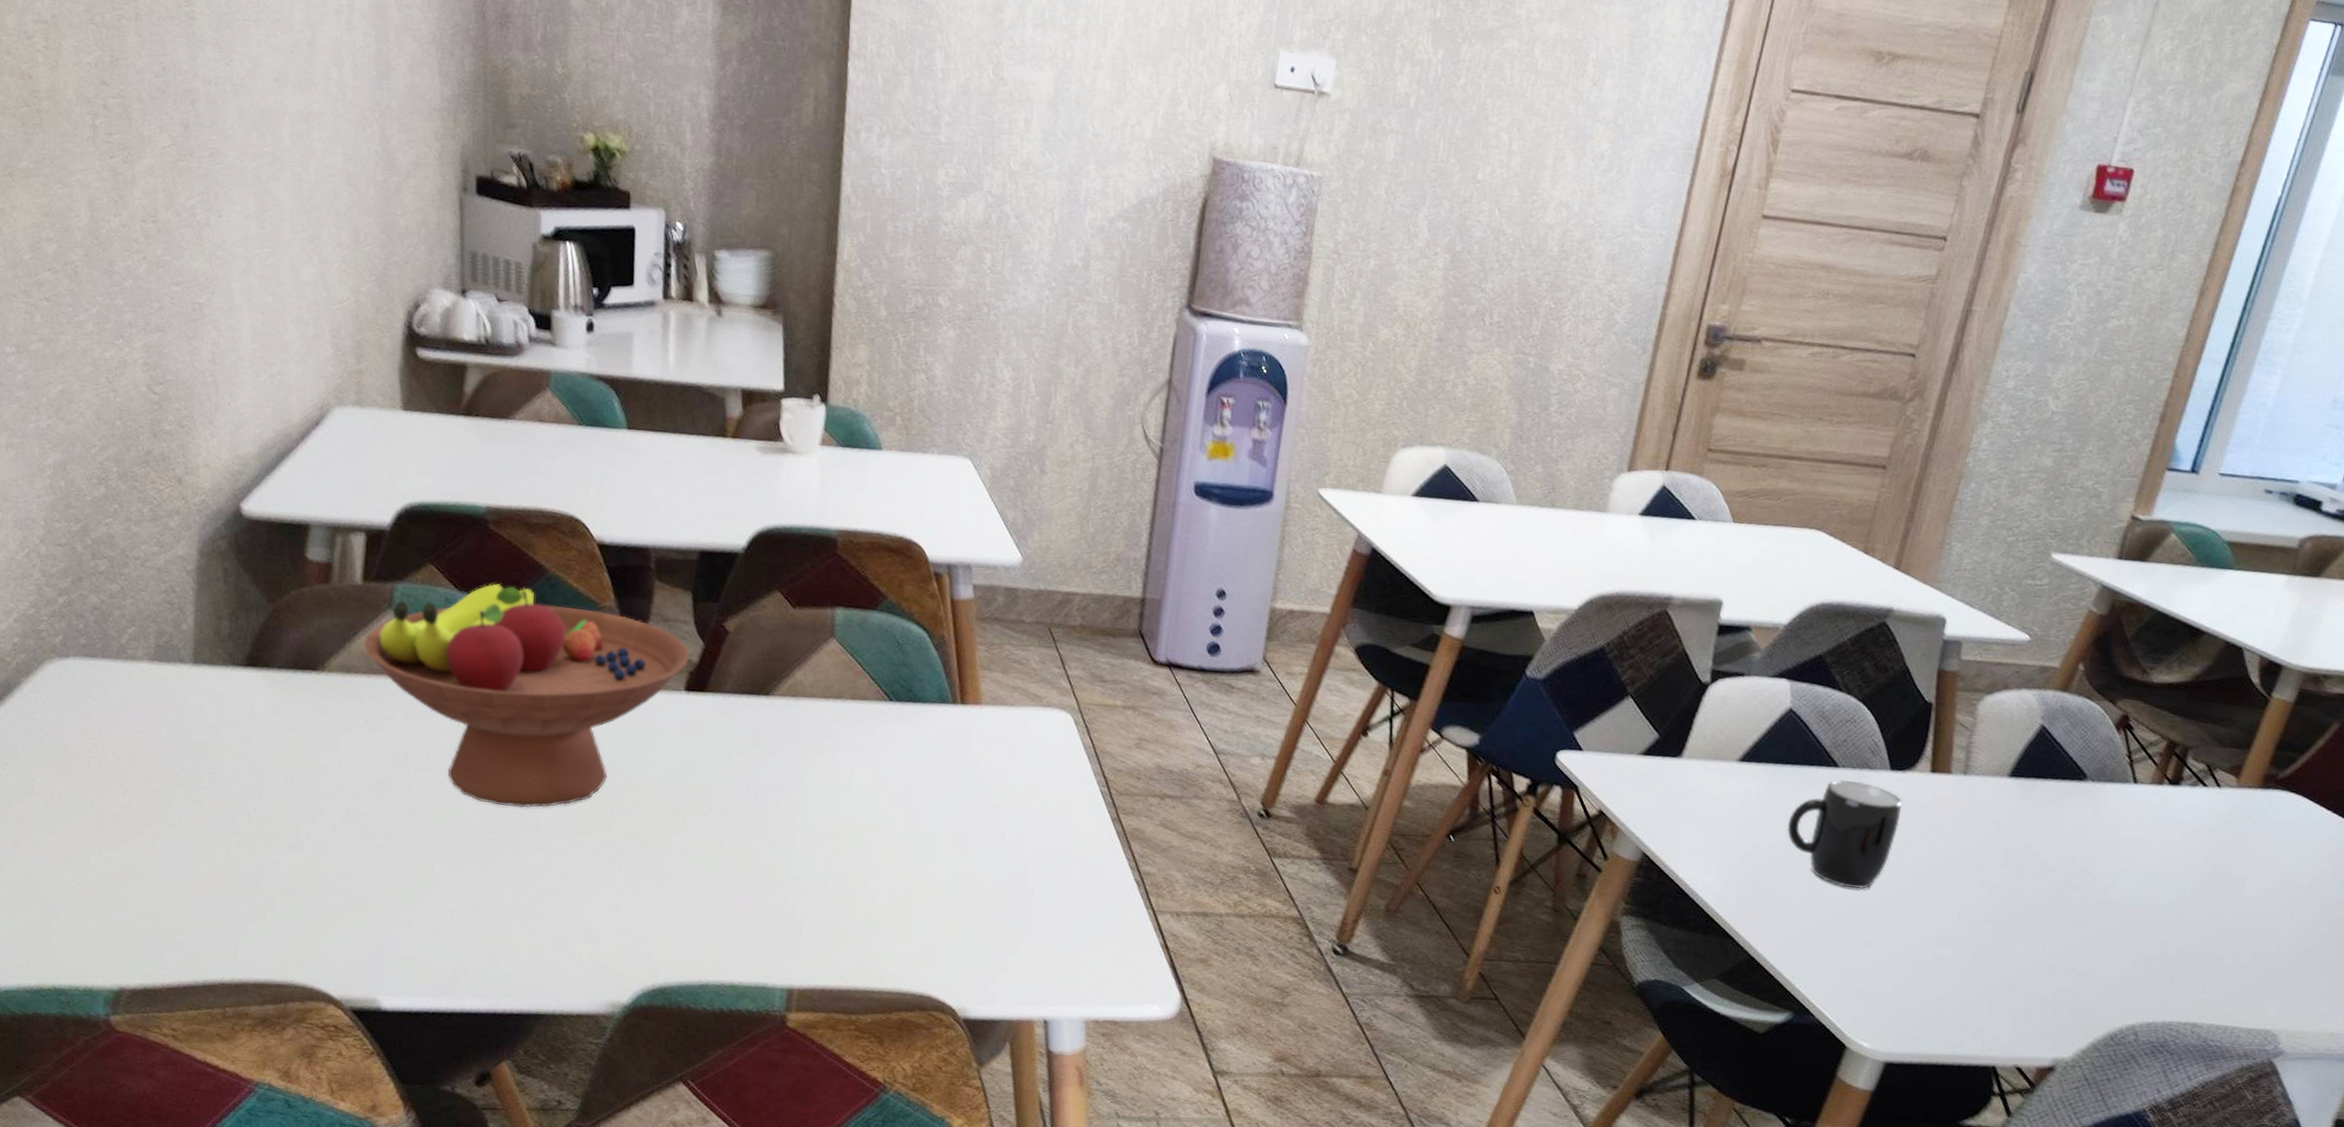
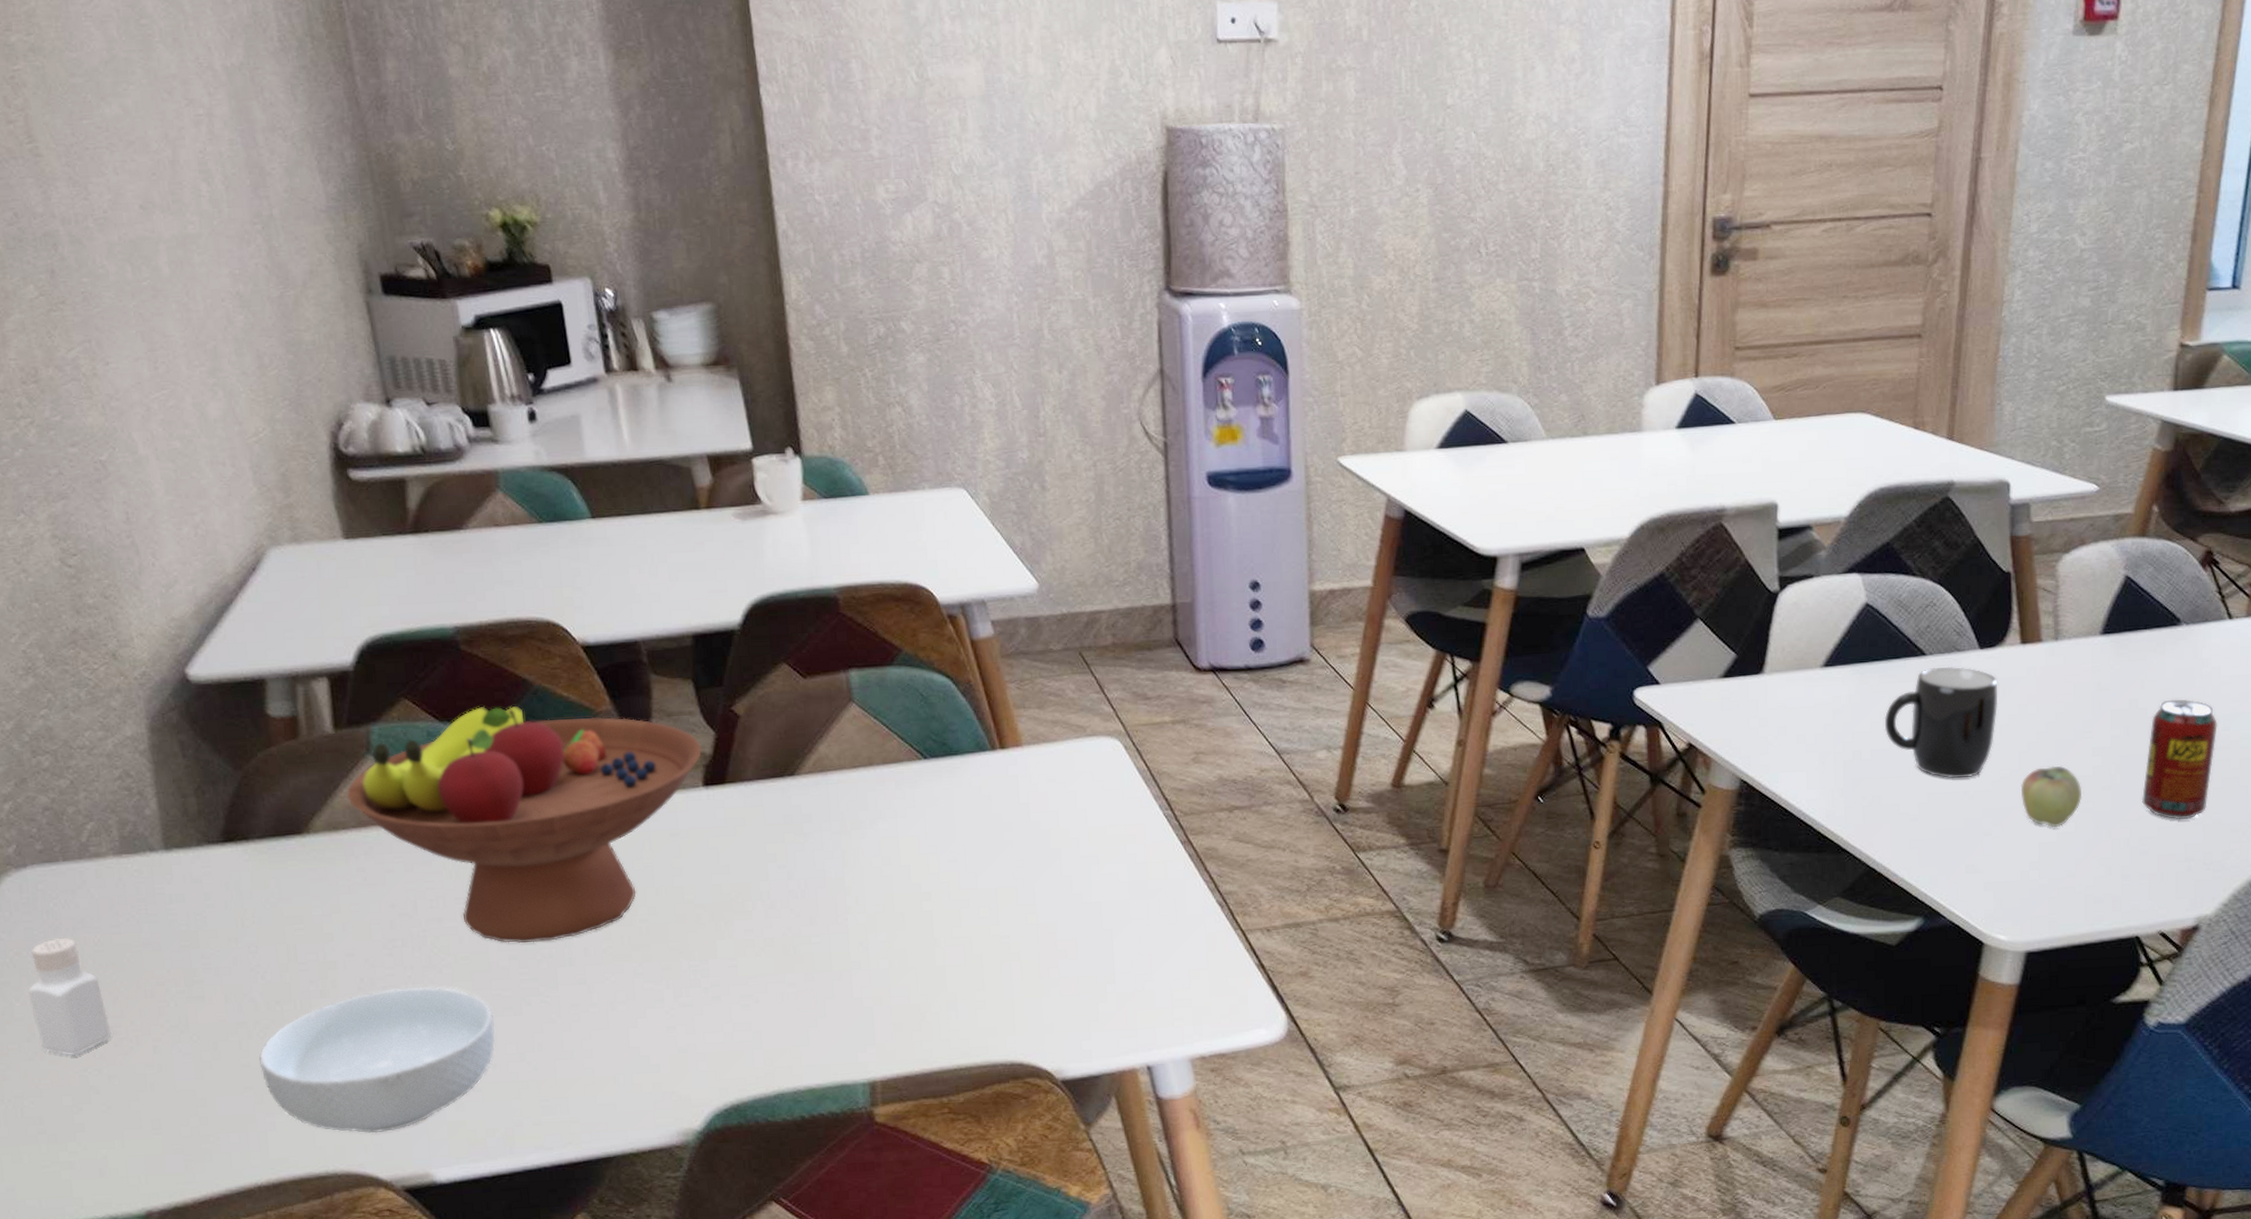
pepper shaker: none [49,726,117,836] -> present [27,937,112,1056]
cereal bowl: none [243,825,459,955] -> present [259,986,496,1134]
apple: none [1906,891,1965,951] -> present [2020,765,2083,828]
beverage can: none [2019,849,2106,966] -> present [2141,698,2218,820]

